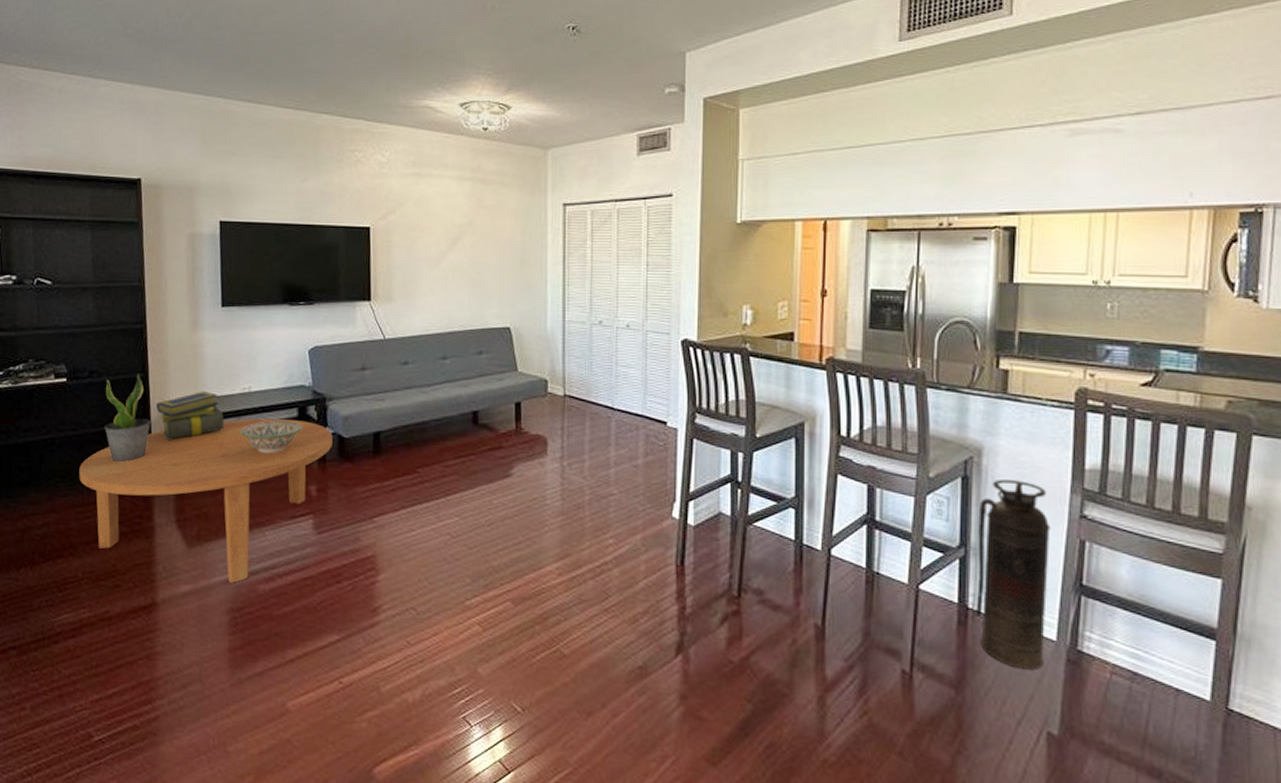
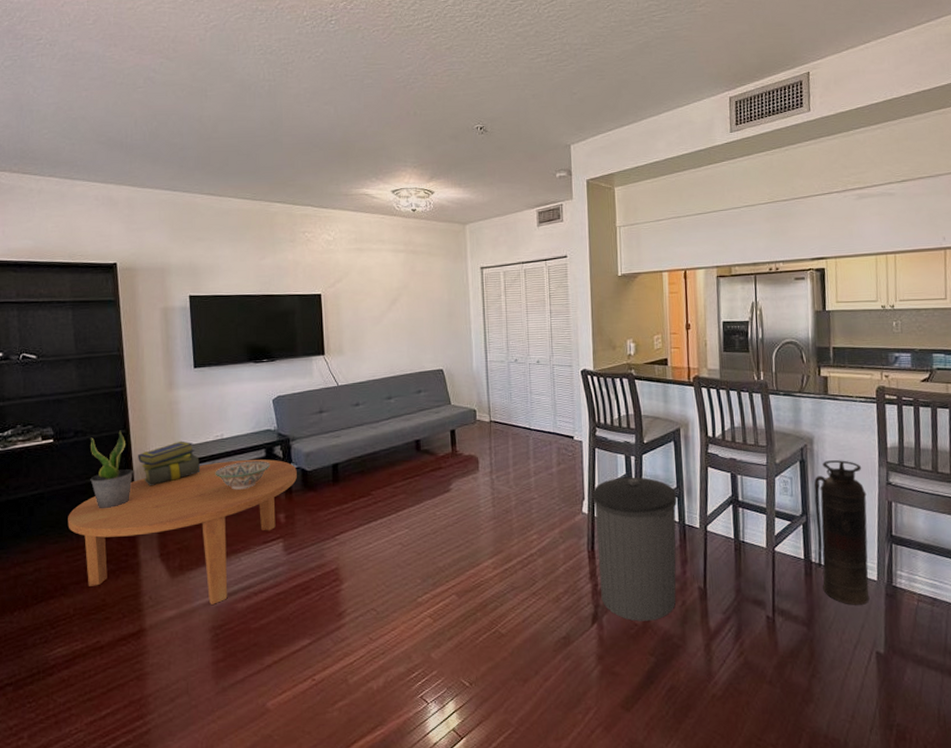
trash can: none [686,478,795,660] -> present [593,477,677,621]

